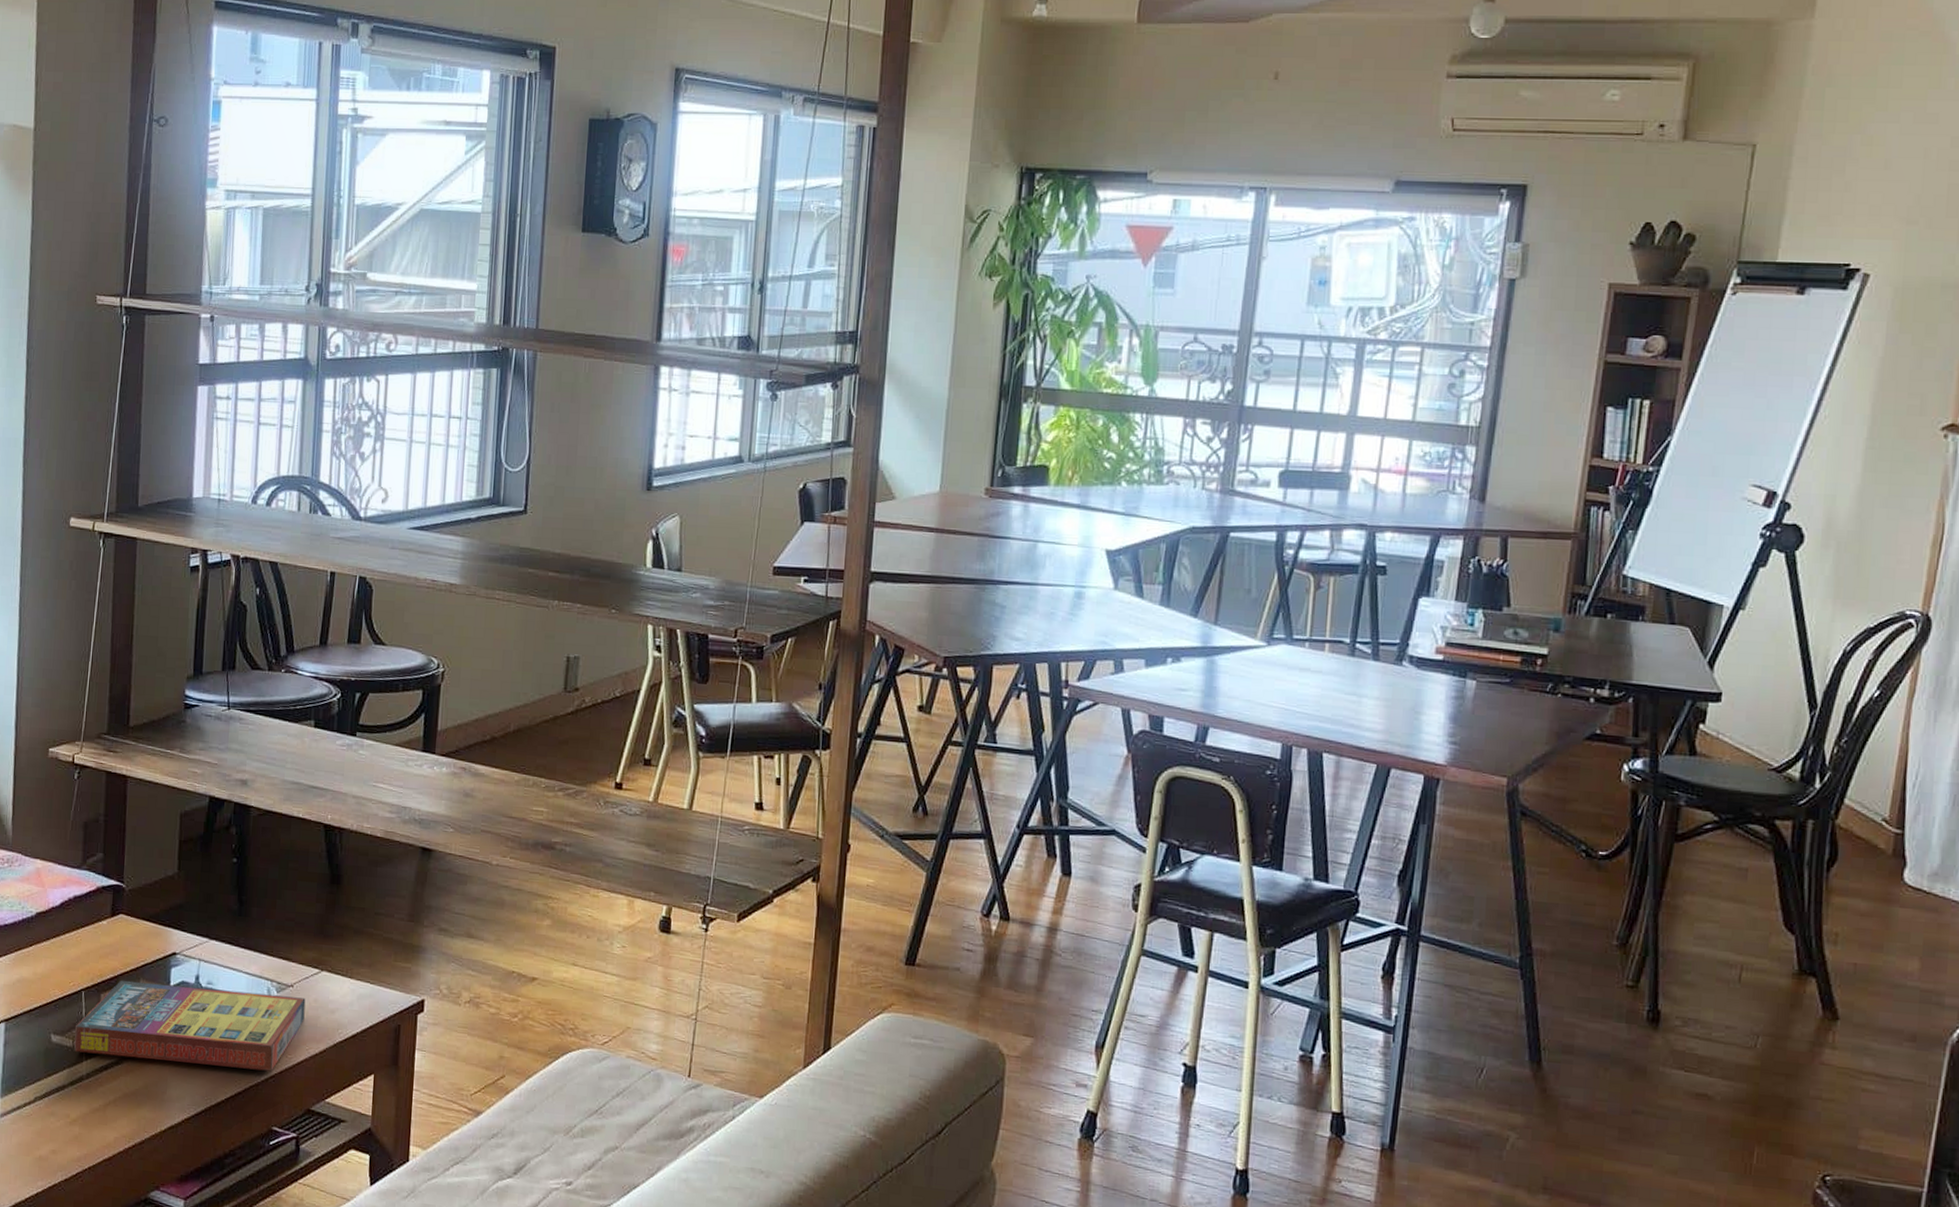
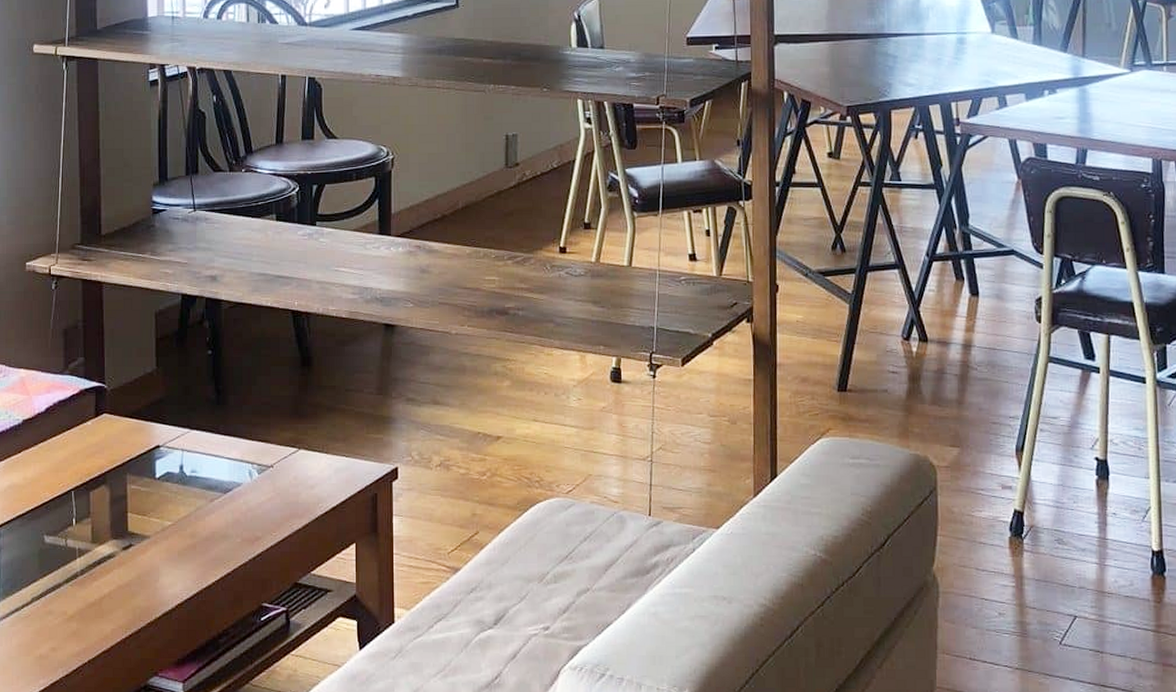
game compilation box: present [74,980,306,1072] -> none [66,476,286,550]

